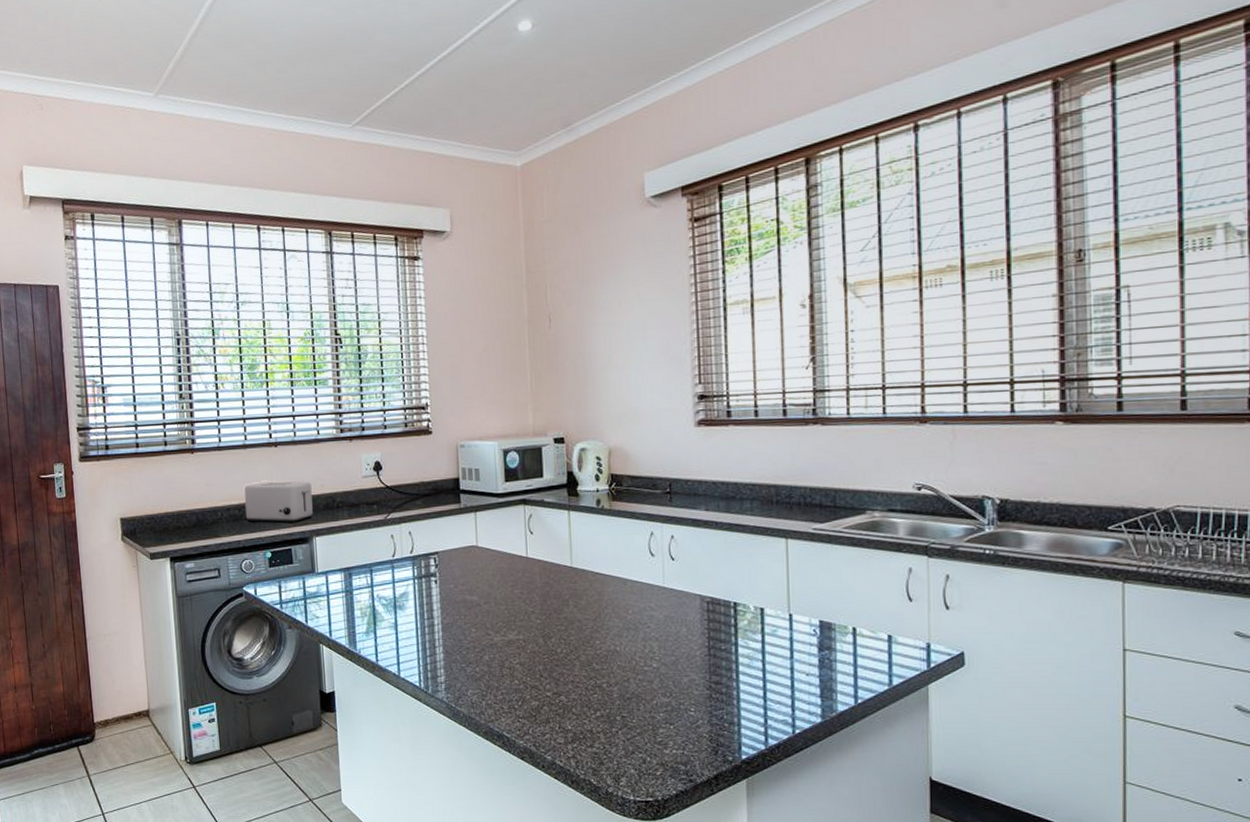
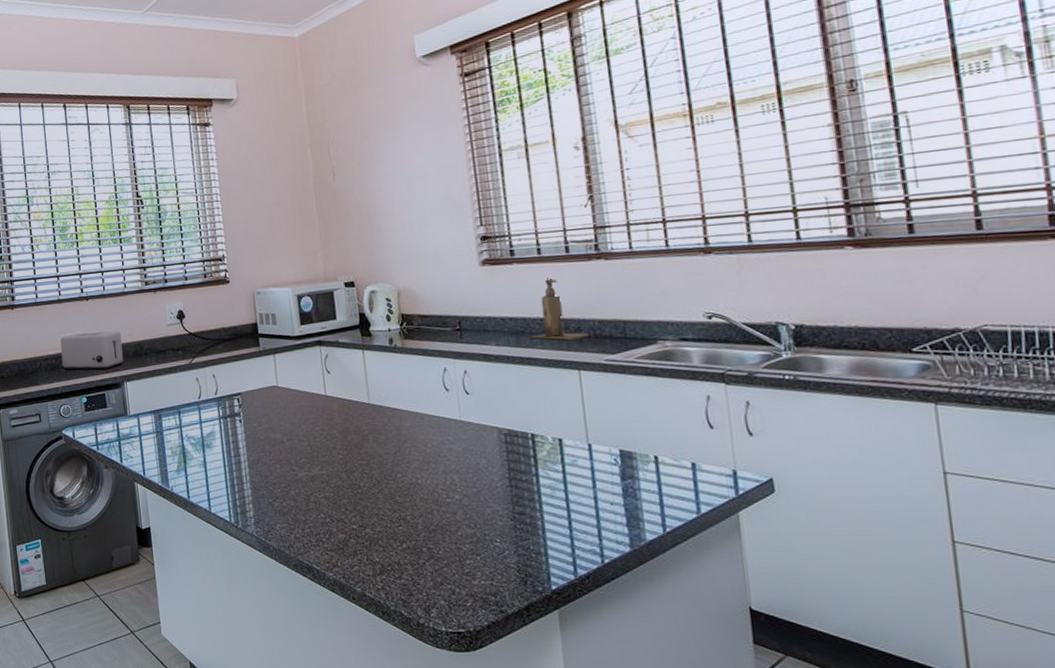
soap dispenser: none [738,443,800,508] -> present [528,278,589,341]

